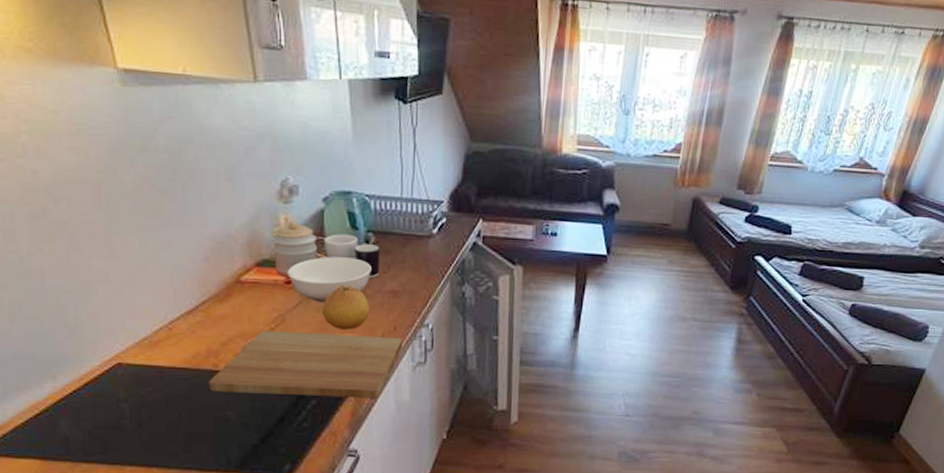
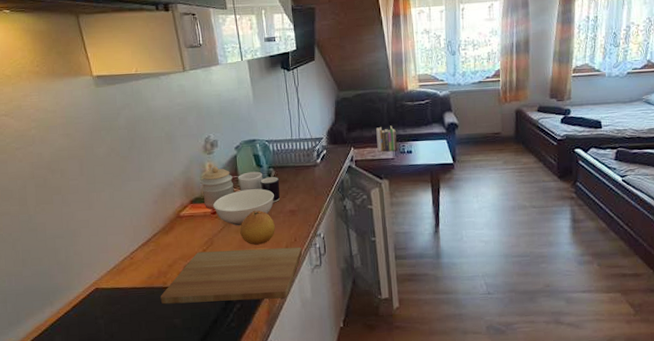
books: none [513,196,540,231] -> present [376,125,397,153]

